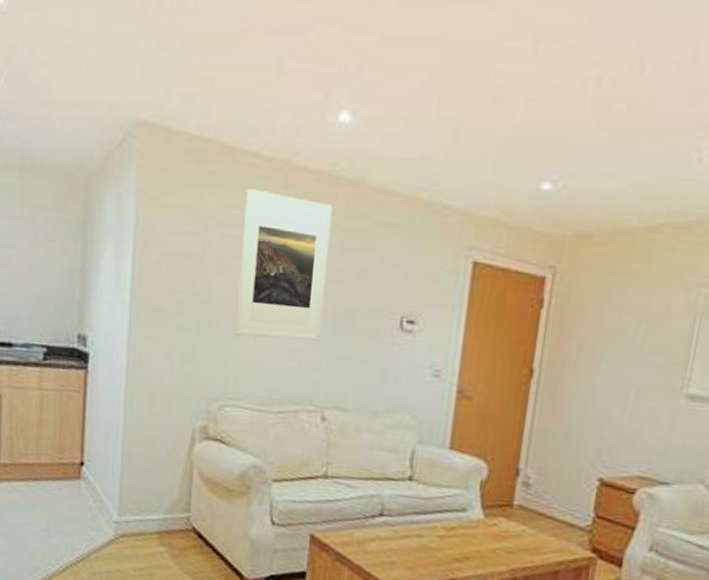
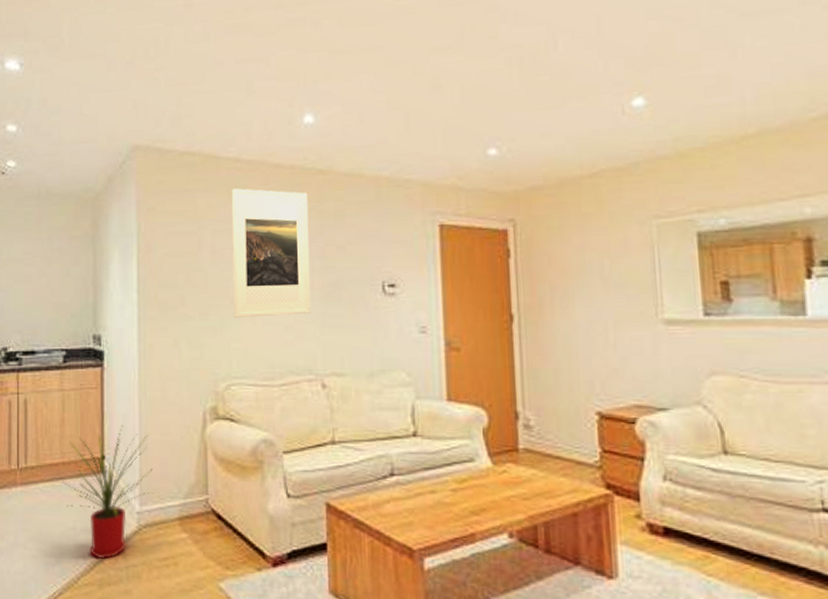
house plant: none [37,433,134,563] -> present [61,425,154,560]

